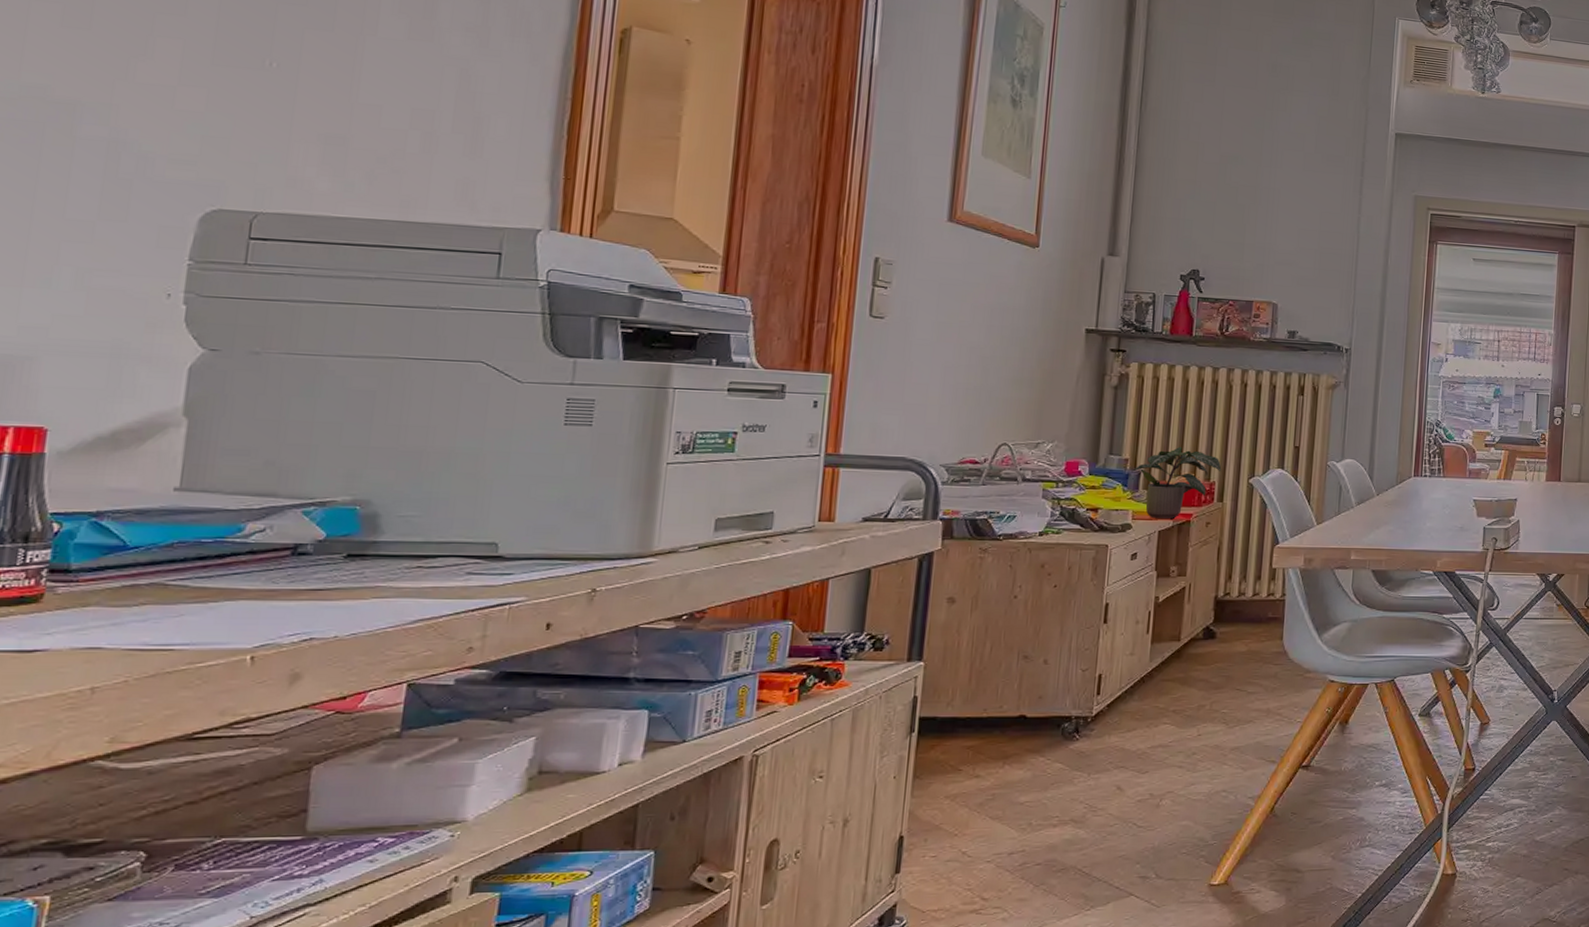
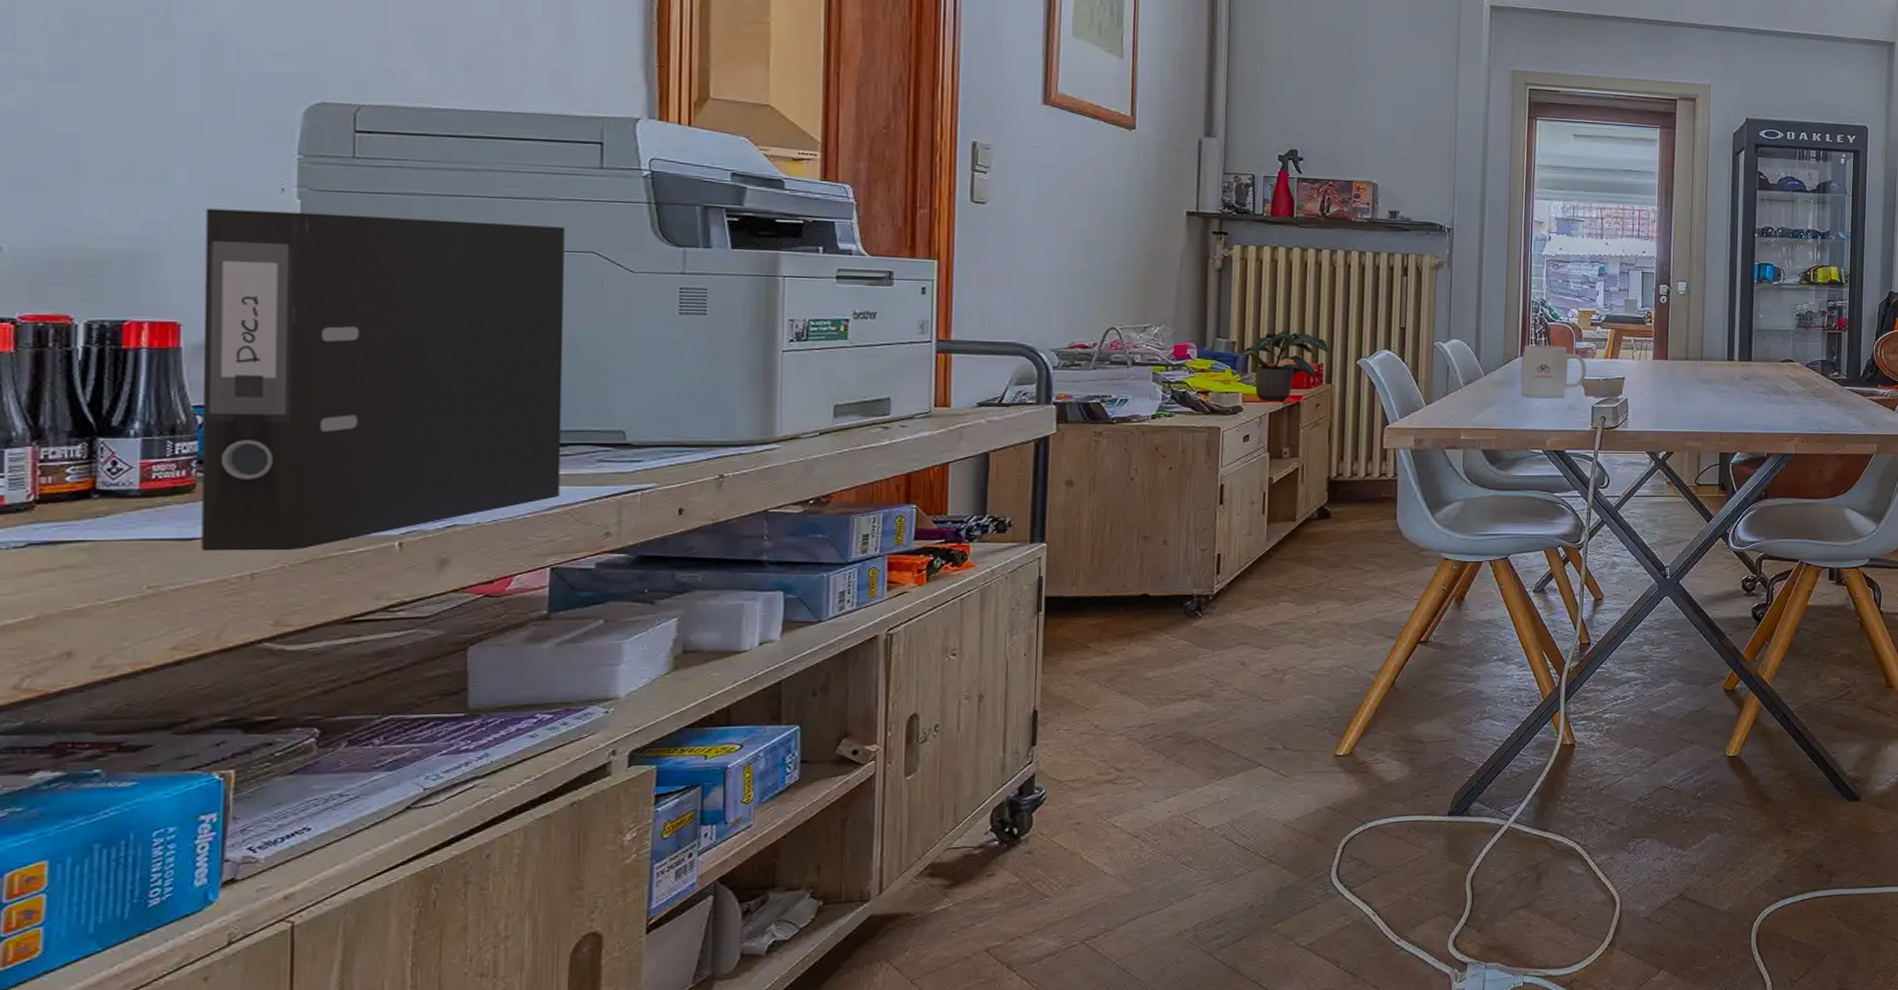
binder: none [42,313,455,662] -> present [201,208,565,550]
mug: none [1412,465,1479,519] -> present [1520,344,1586,399]

